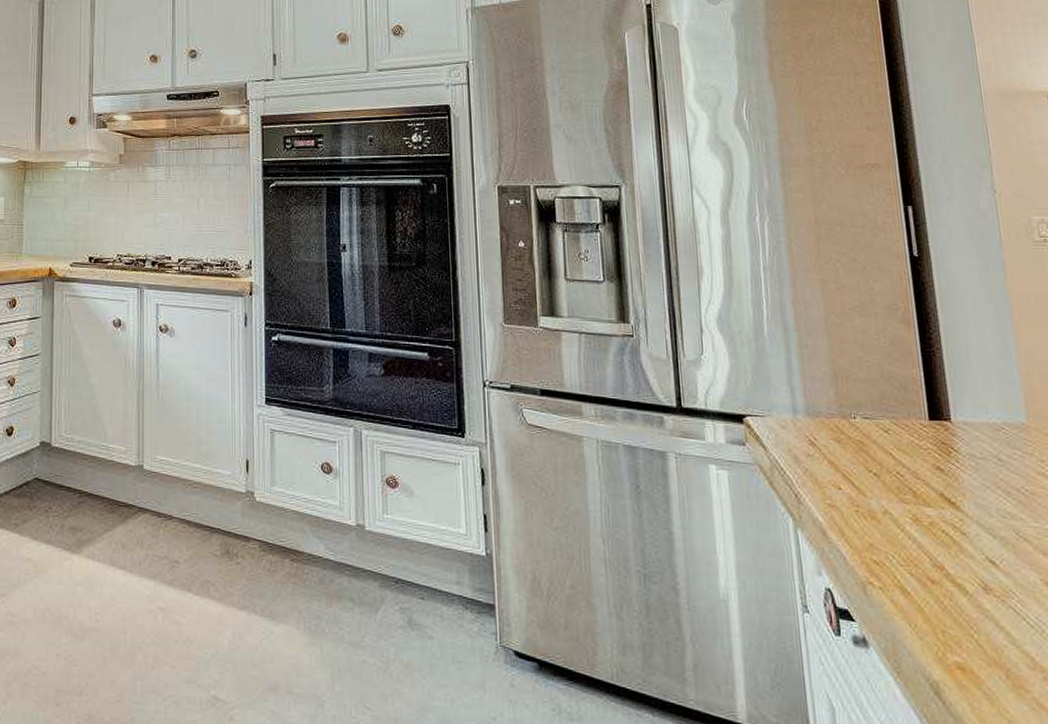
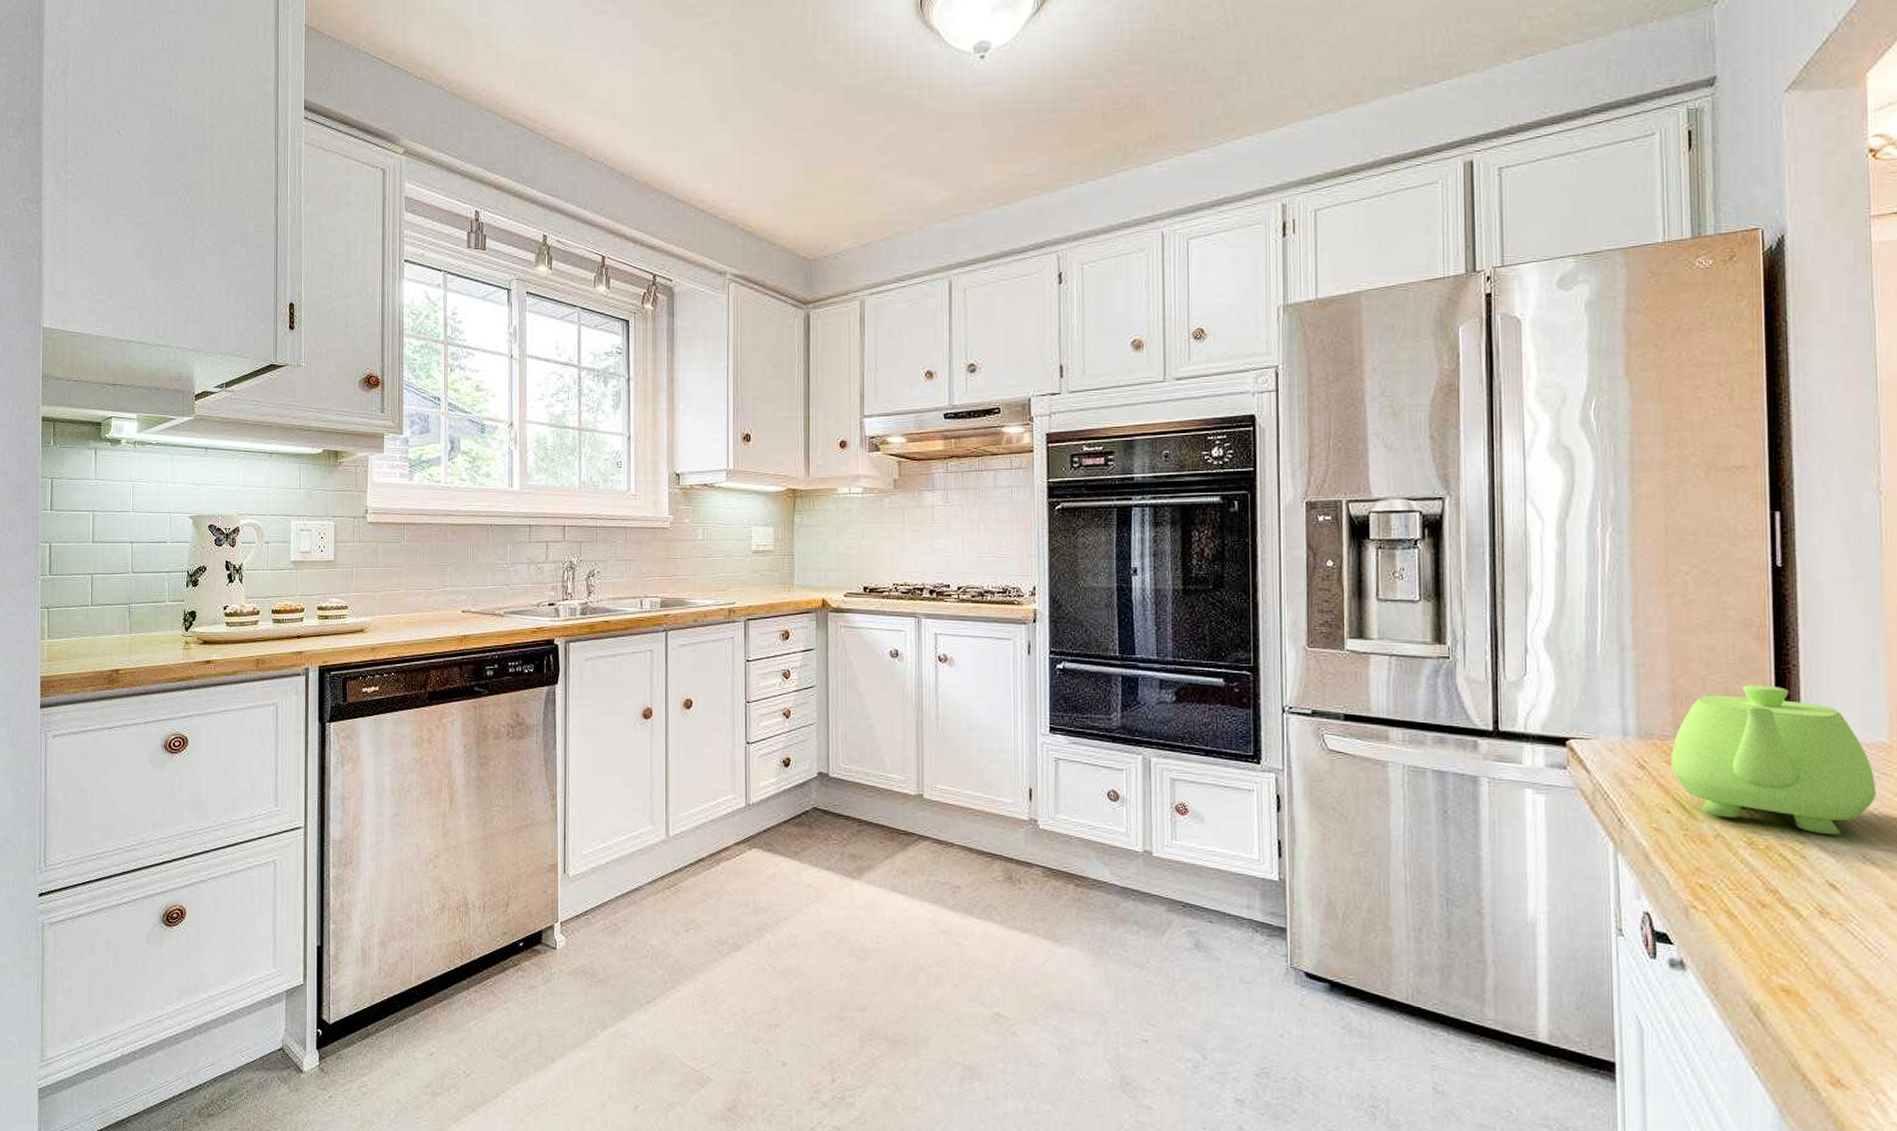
teapot: none [837,366,1021,513] -> present [1670,685,1876,836]

